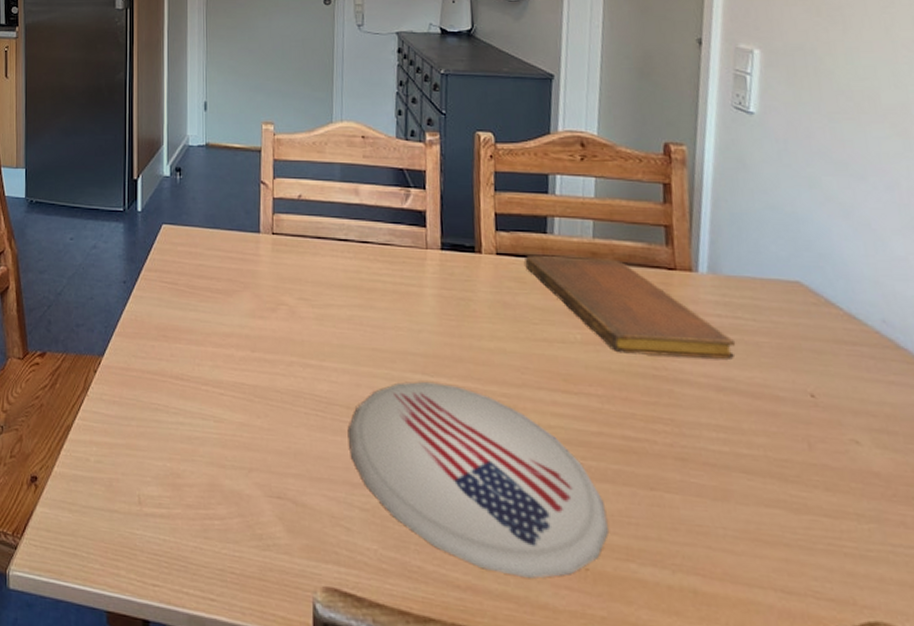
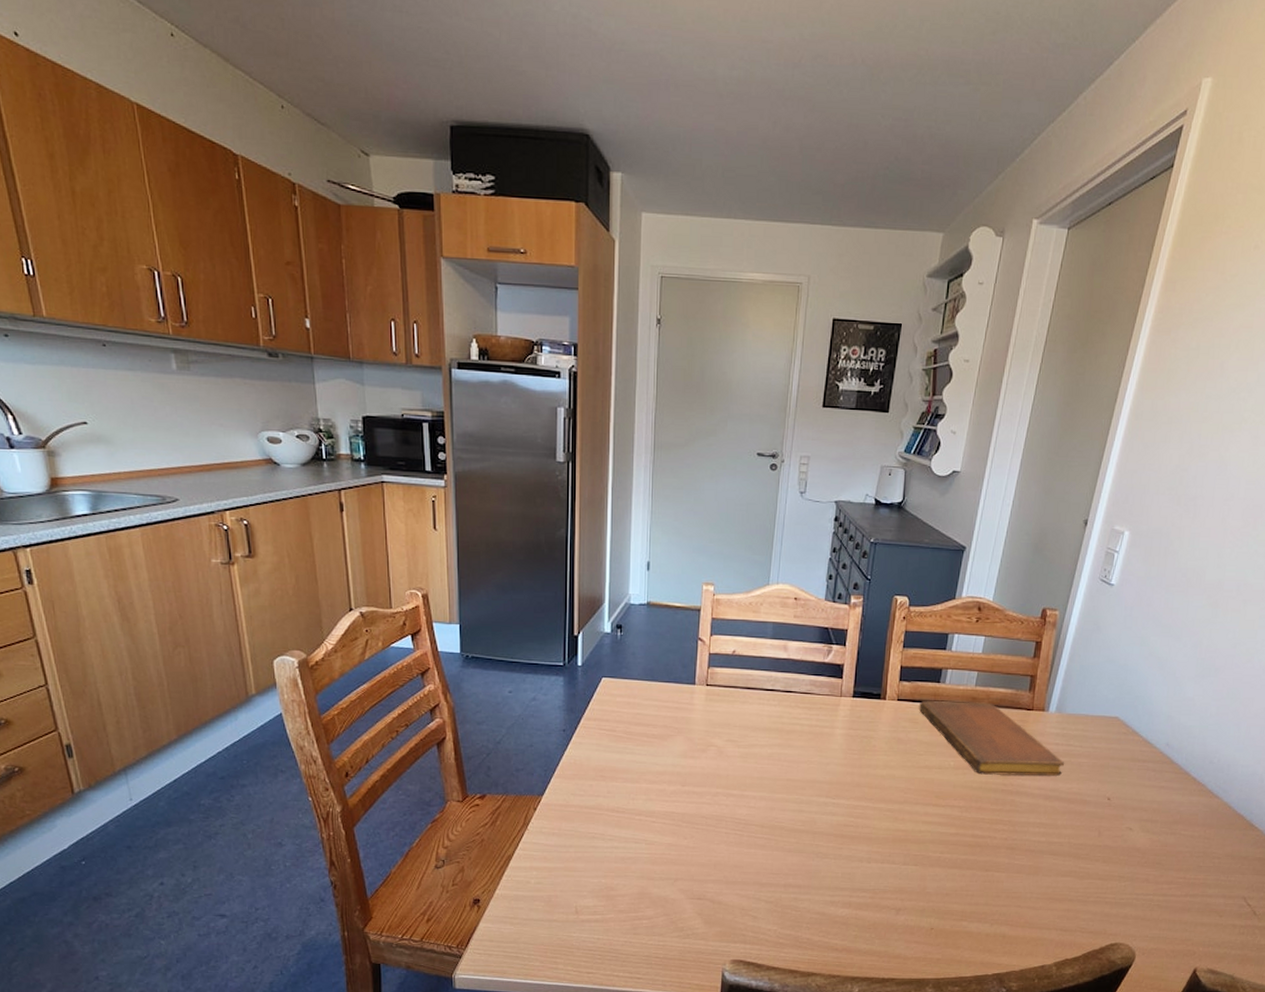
plate: present [347,381,608,579] -> none [760,803,952,938]

